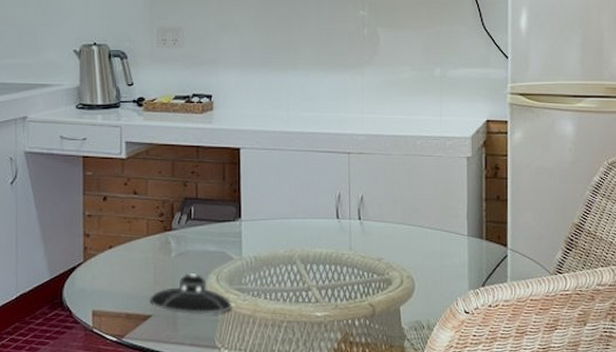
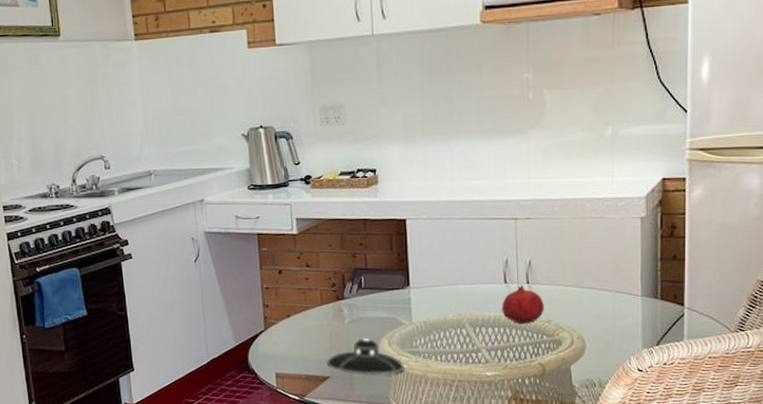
fruit: none [333,221,375,262] -> present [502,285,544,324]

